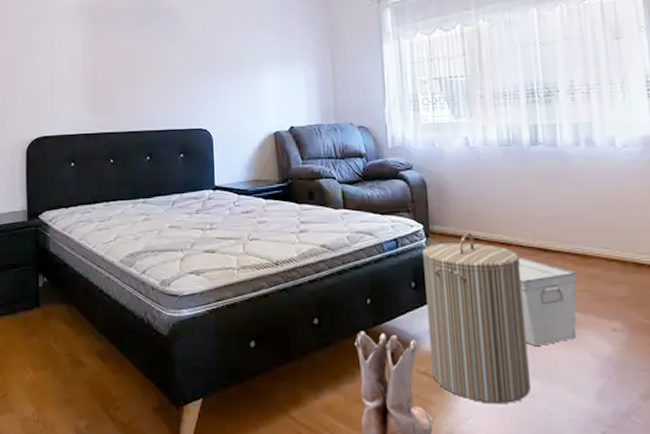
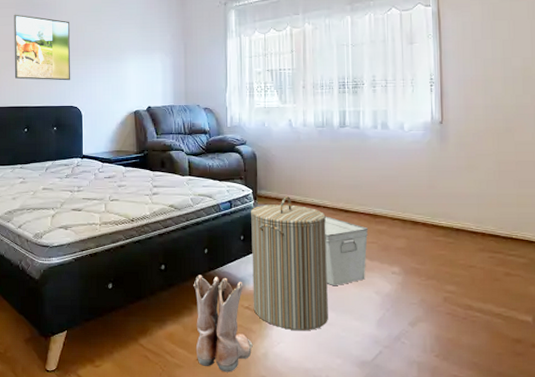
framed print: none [131,25,199,100] -> present [14,14,71,81]

